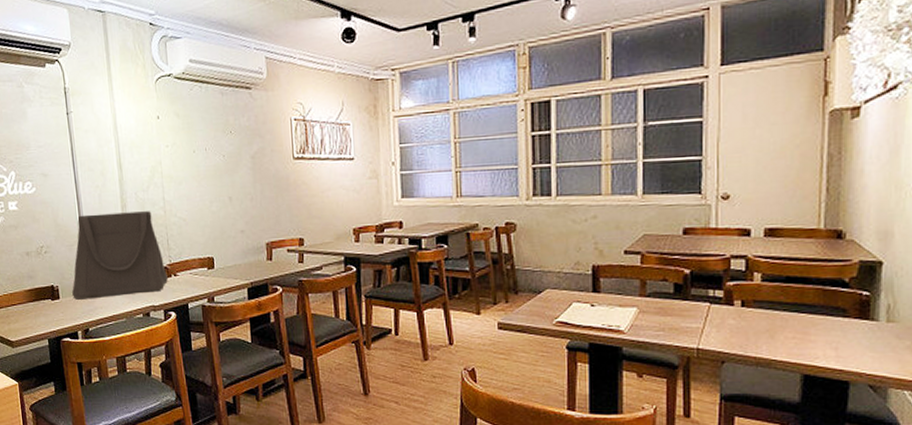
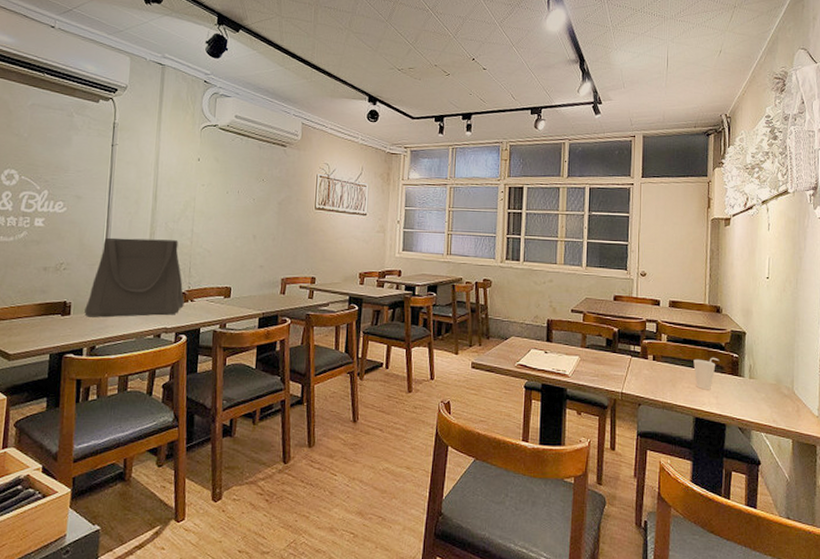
cup: none [801,297,841,340] -> present [693,357,720,390]

